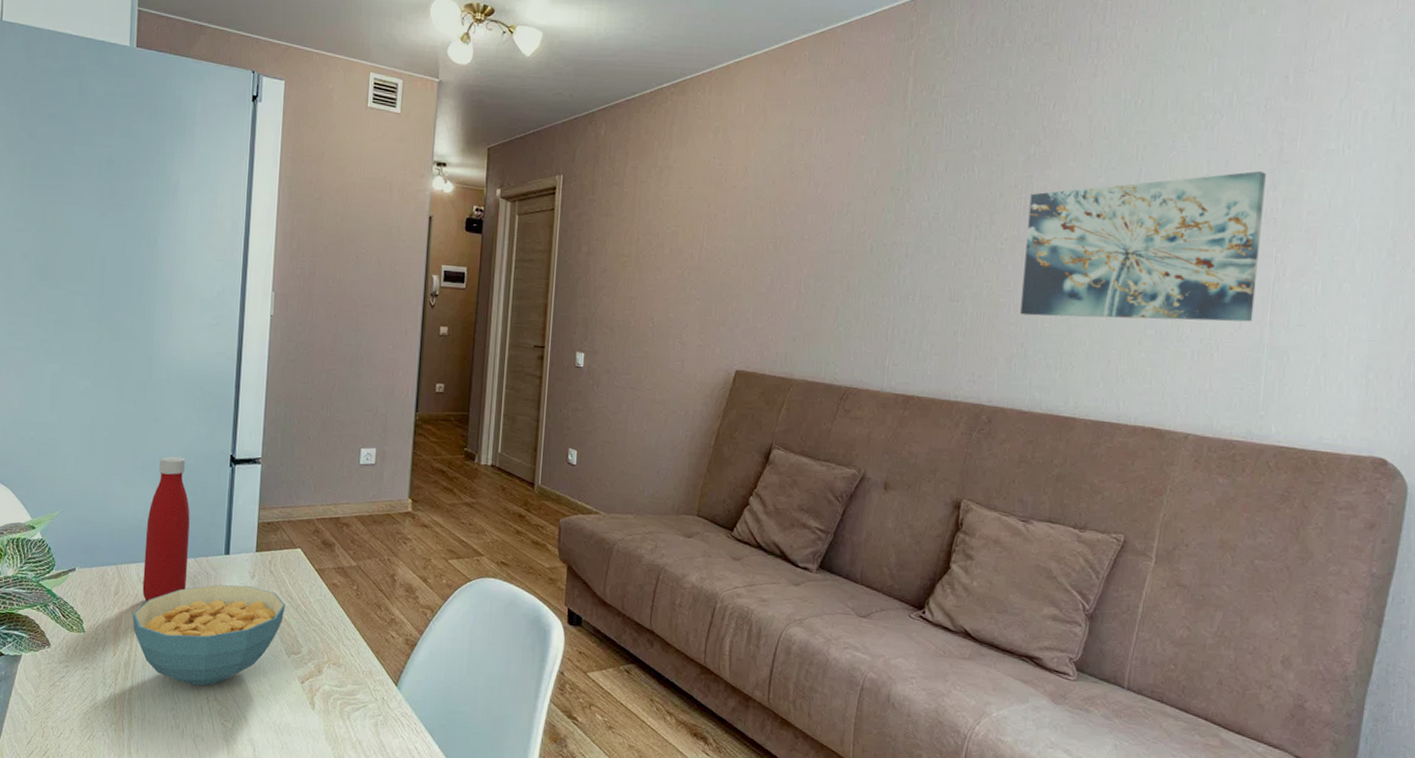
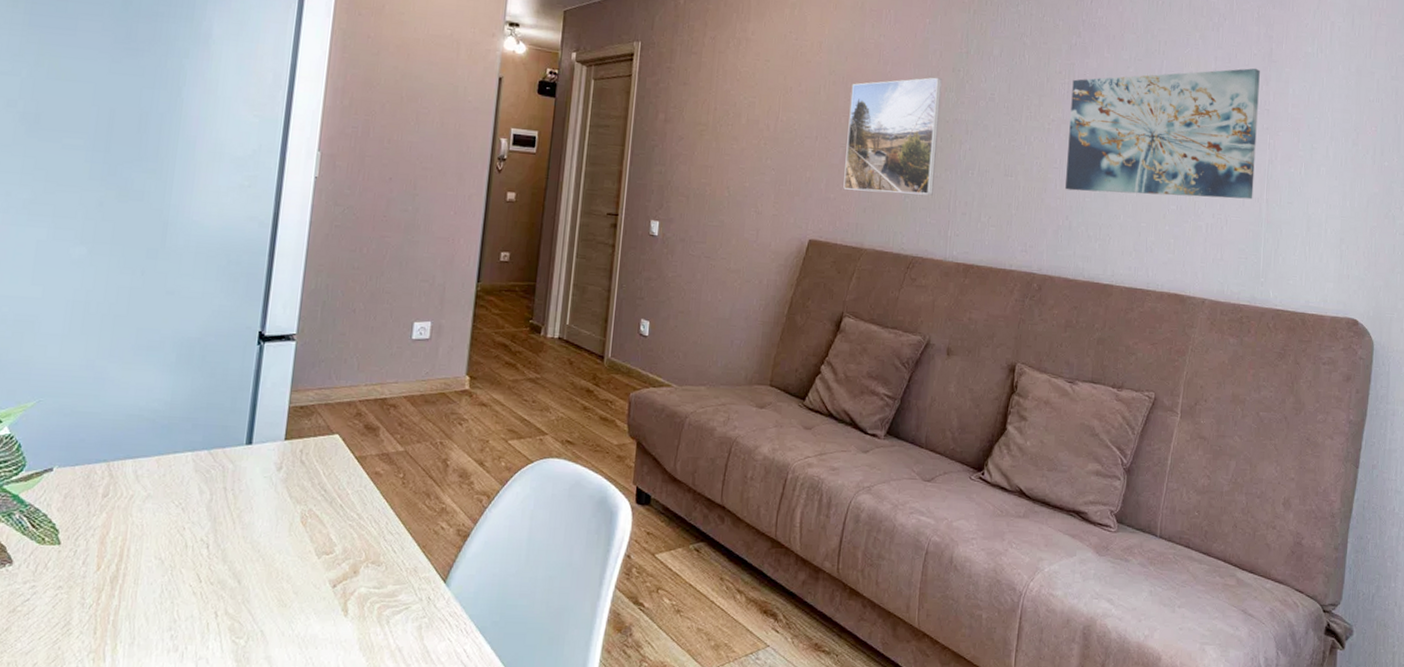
cereal bowl: present [132,584,286,686] -> none [124,479,318,599]
bottle: present [142,456,190,602] -> none [139,333,206,504]
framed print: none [771,197,880,324] -> present [843,77,943,196]

